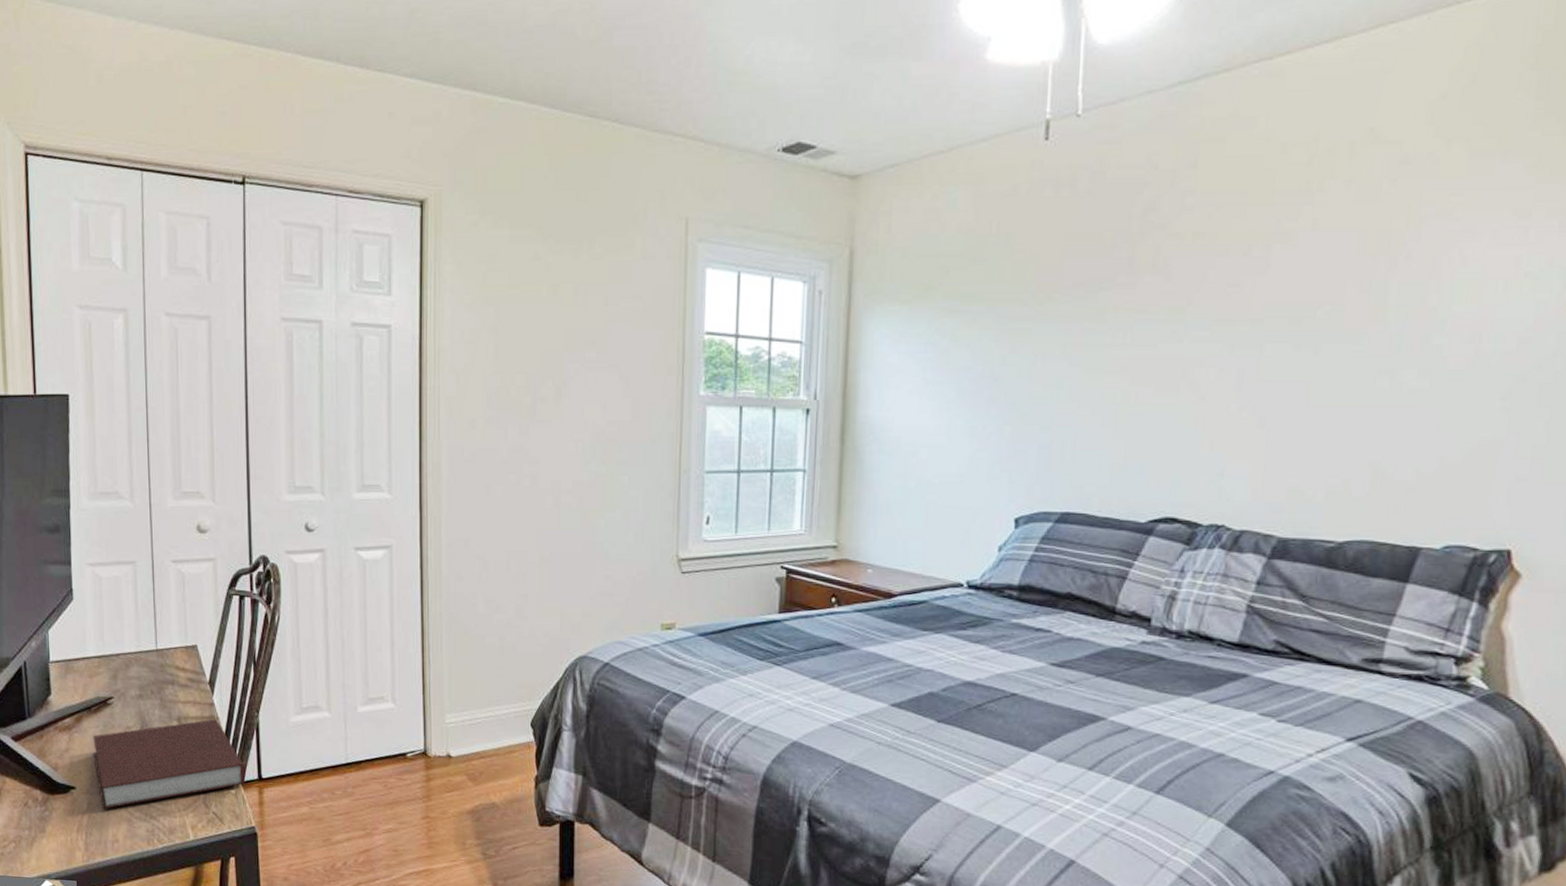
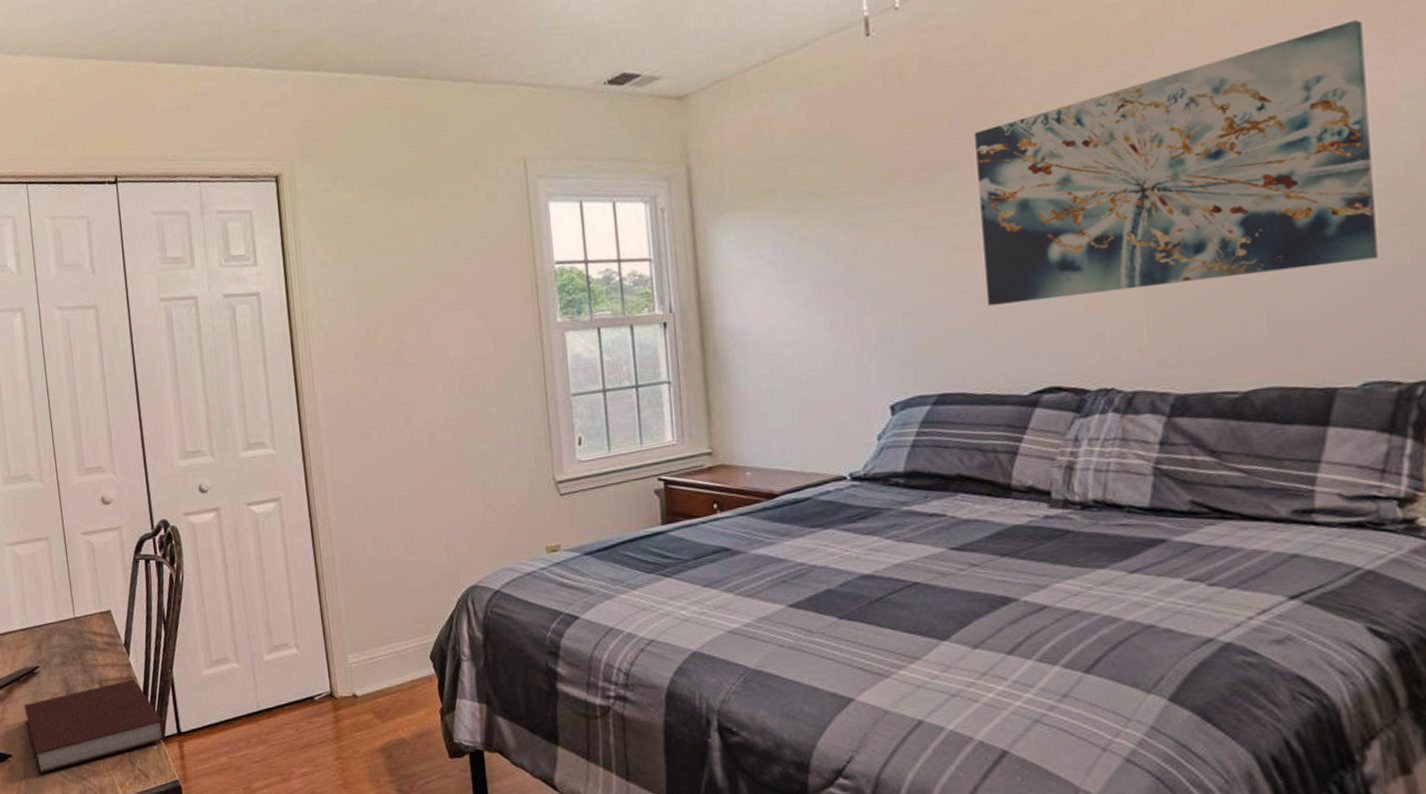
wall art: none [1121,193,1504,431] -> present [975,19,1378,305]

